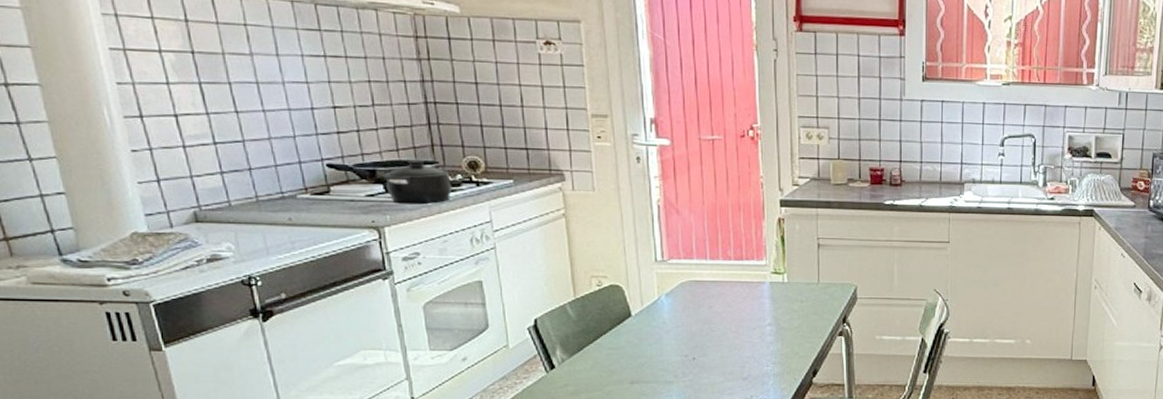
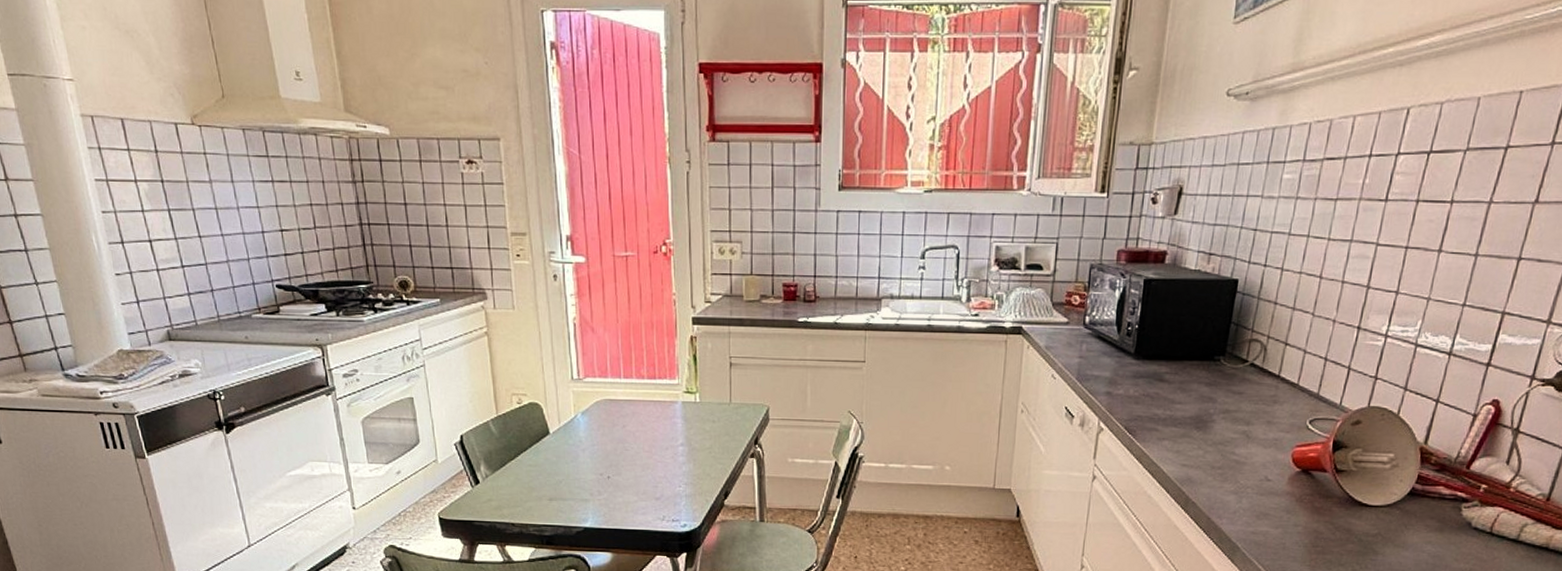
saucepan: present [385,160,451,204] -> none [326,280,385,323]

